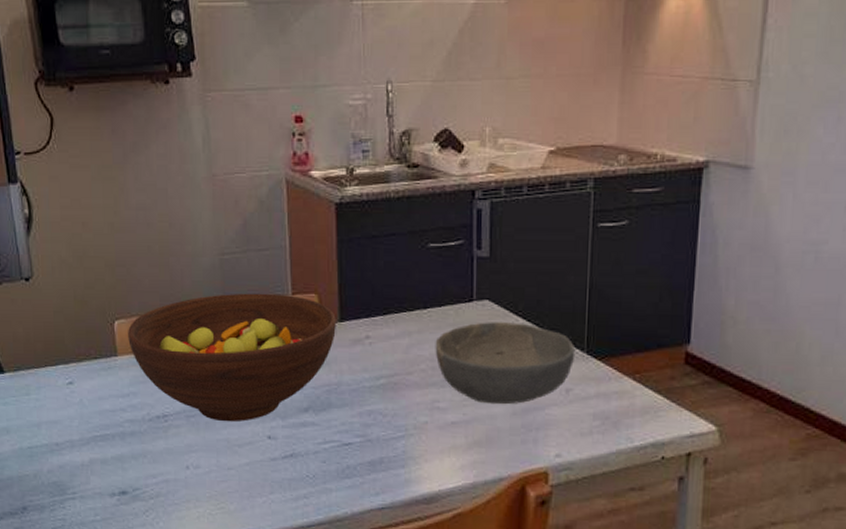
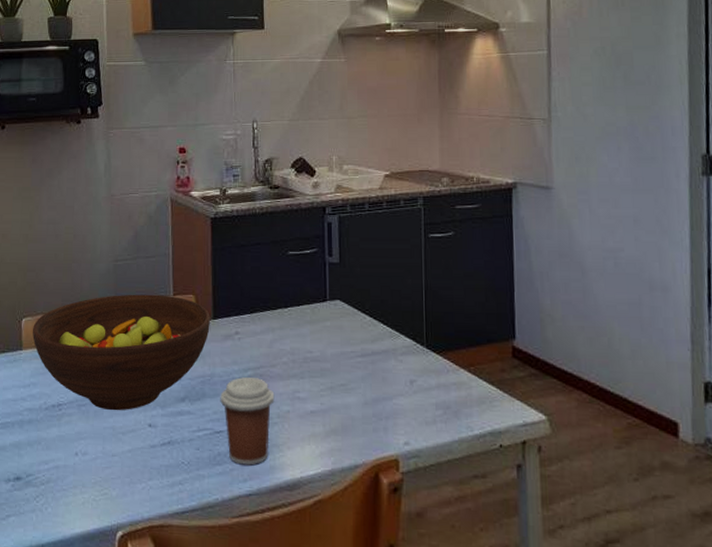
coffee cup: none [348,386,411,479] -> present [220,377,275,466]
bowl: present [435,322,576,405] -> none [295,319,417,395]

